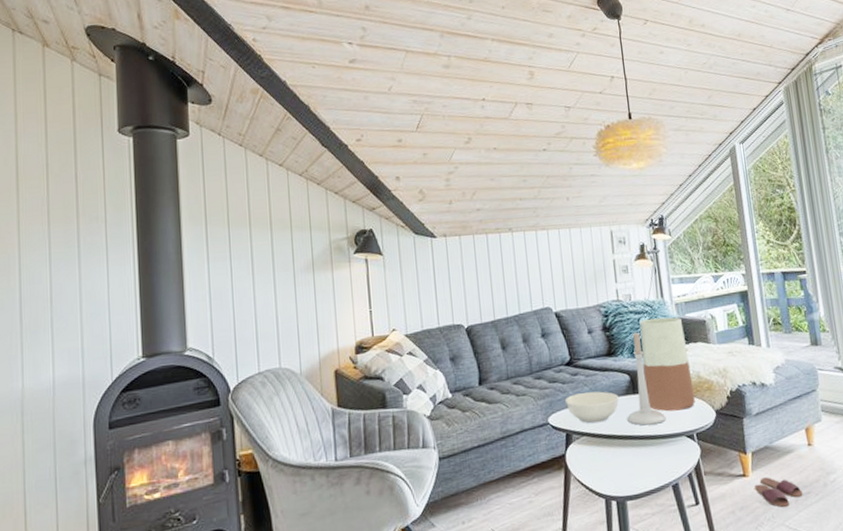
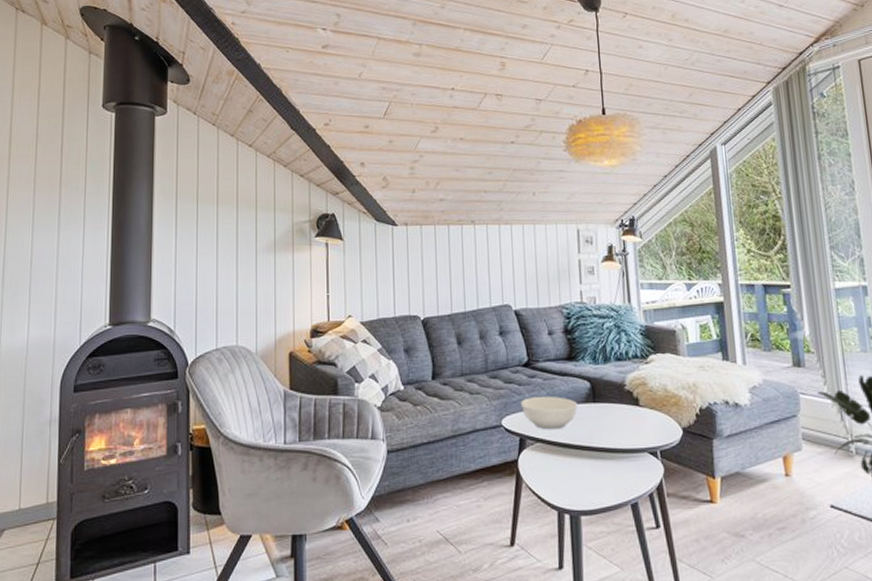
candlestick: present [627,332,666,426] -> none [585,337,628,437]
vase: present [639,317,695,411] -> none [603,323,660,425]
slippers: present [755,477,803,507] -> none [723,506,778,540]

